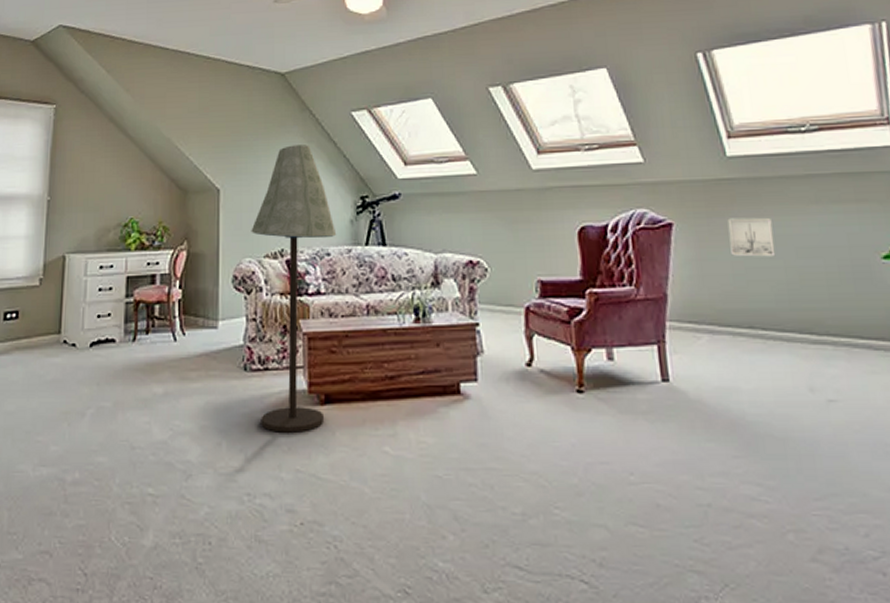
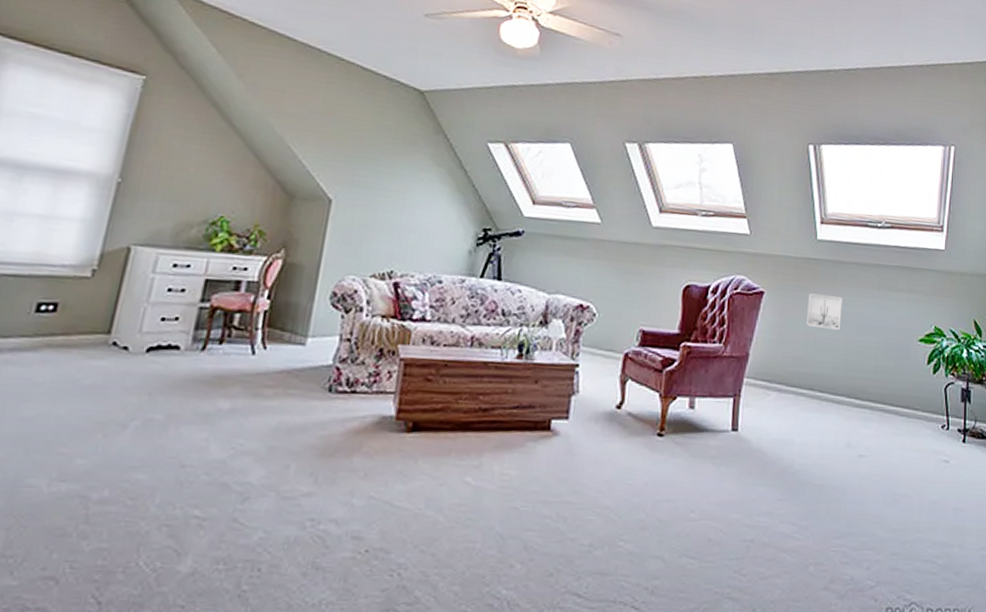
floor lamp: present [251,145,337,433] -> none [338,166,453,459]

